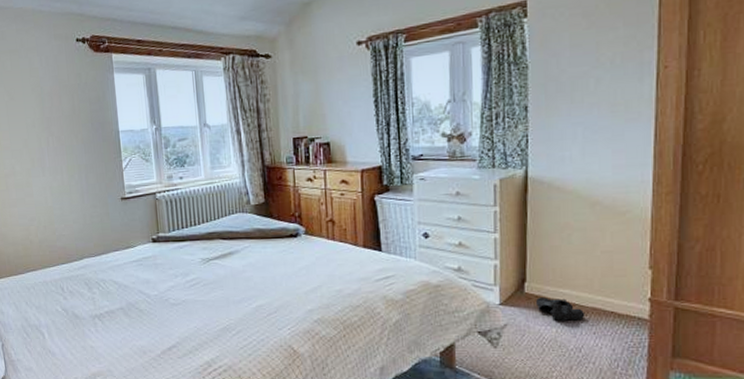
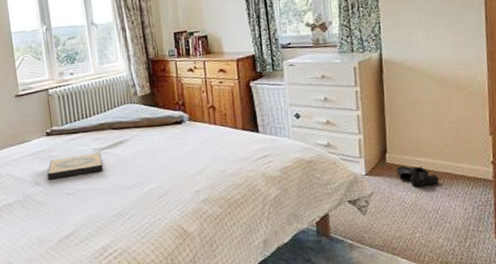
hardback book: none [151,263,210,288] -> present [47,152,103,180]

